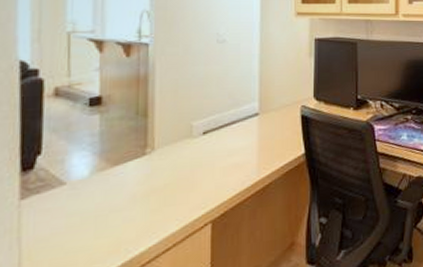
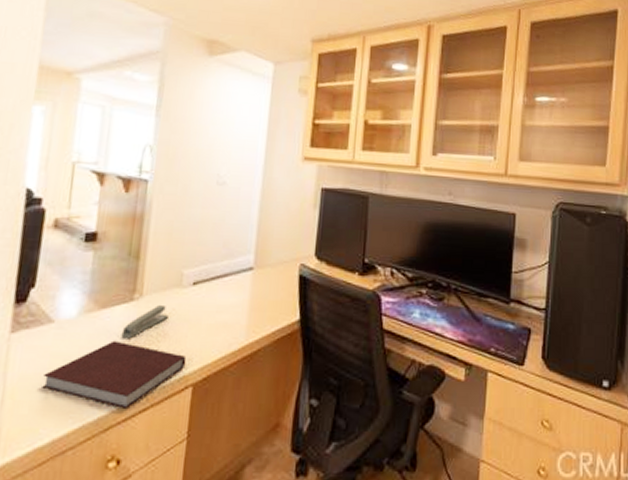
notebook: none [60,192,203,253] -> present [42,340,187,408]
stapler: none [137,155,182,191] -> present [121,304,168,339]

